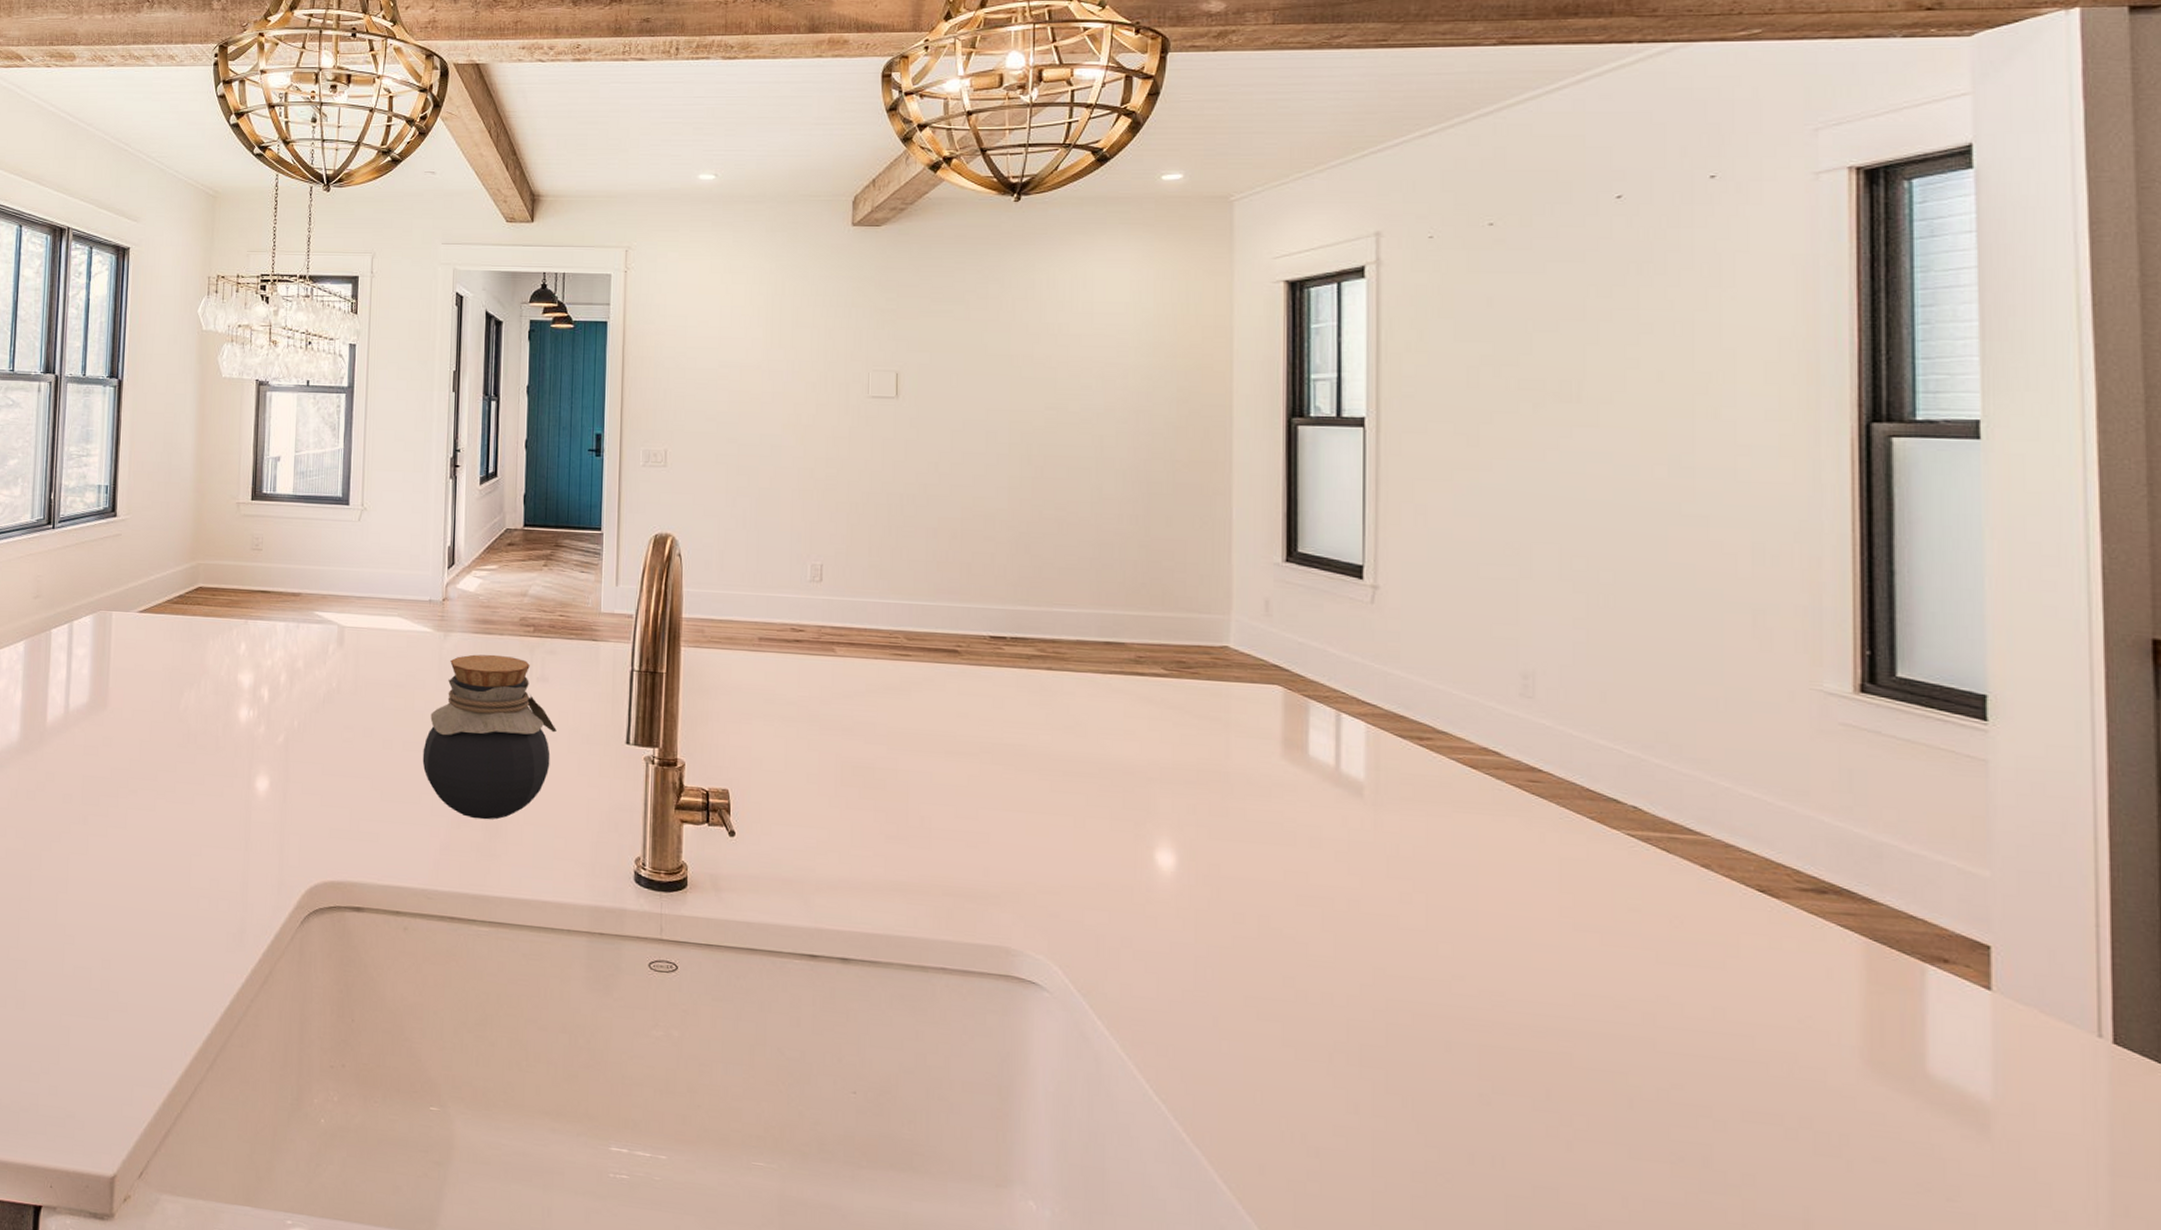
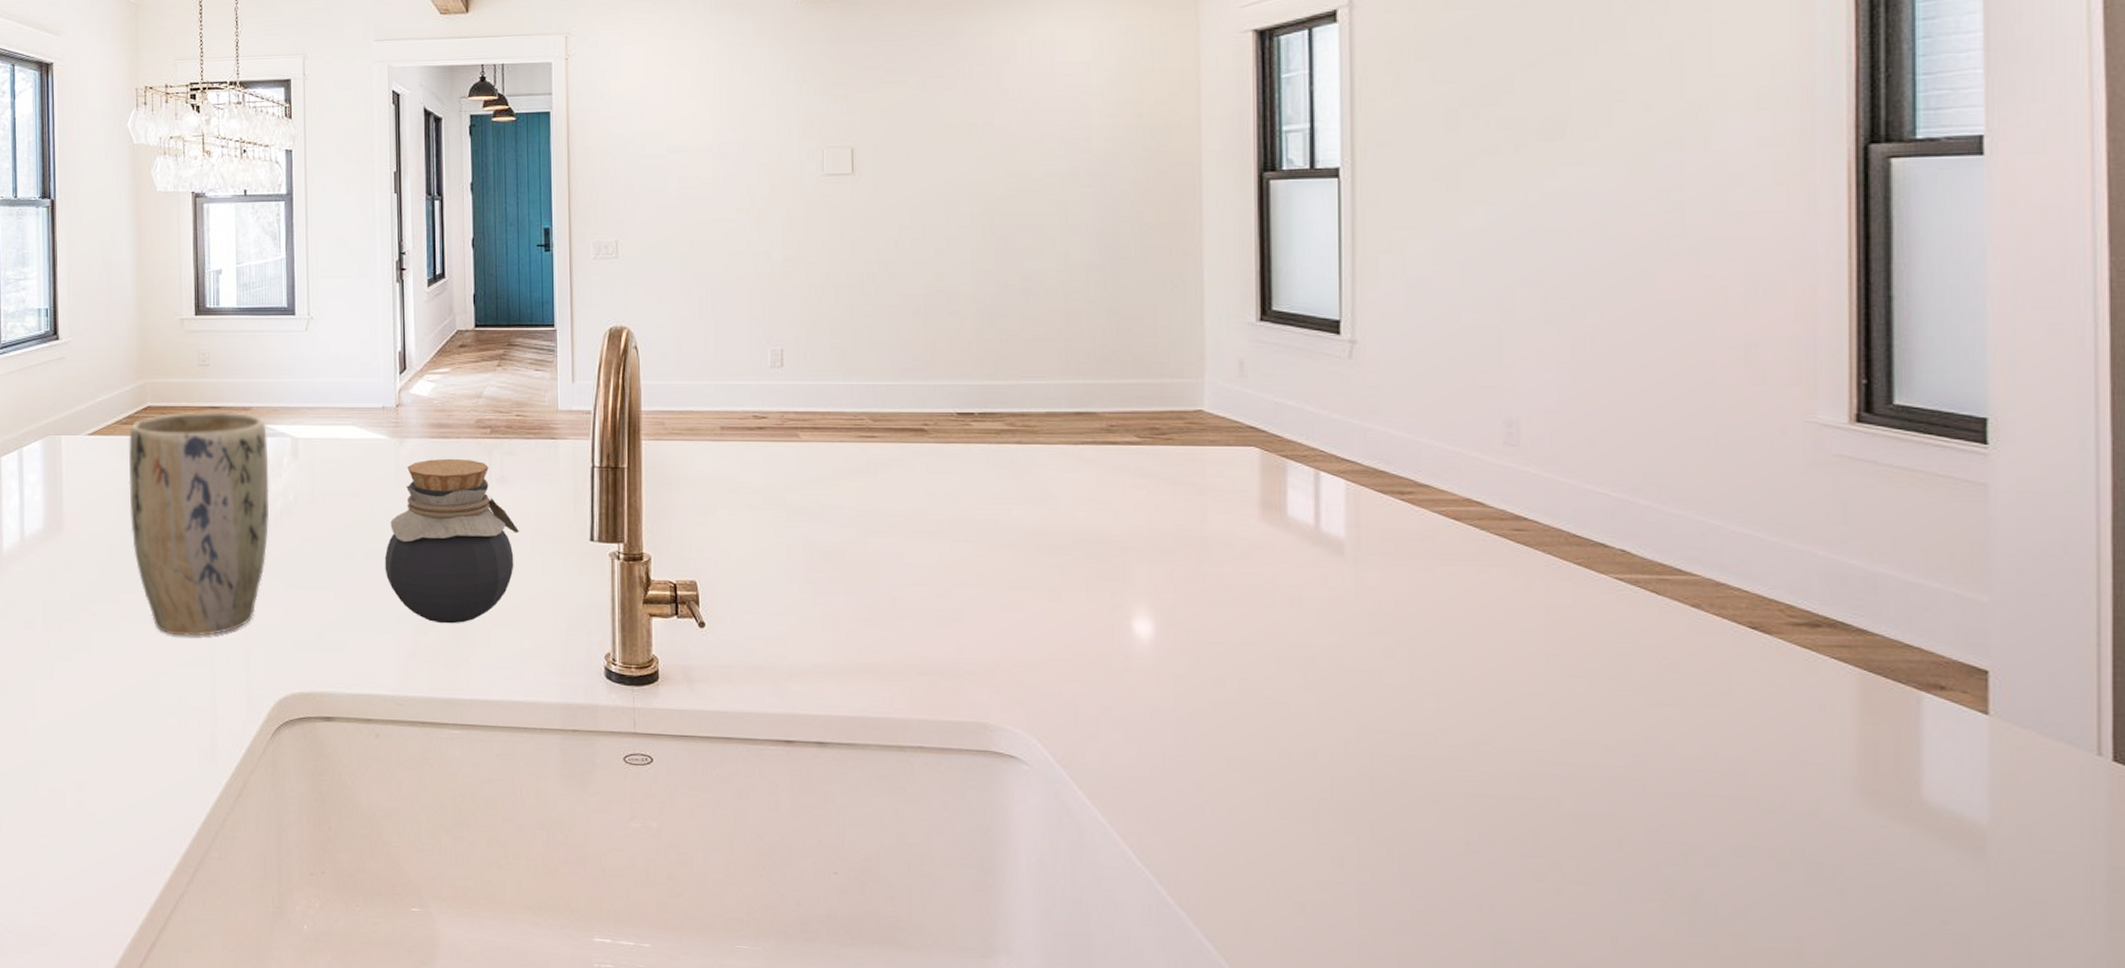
plant pot: none [174,595,315,820] -> present [128,411,269,637]

